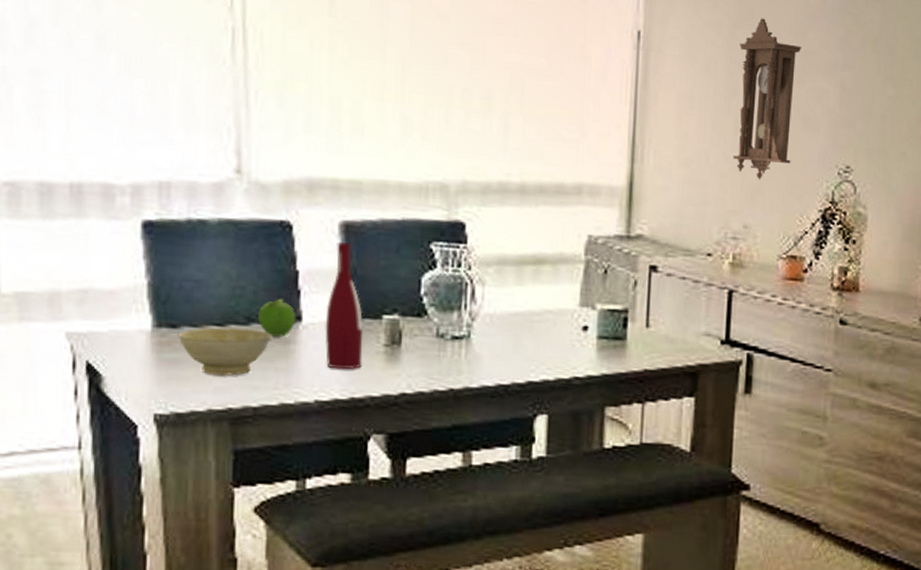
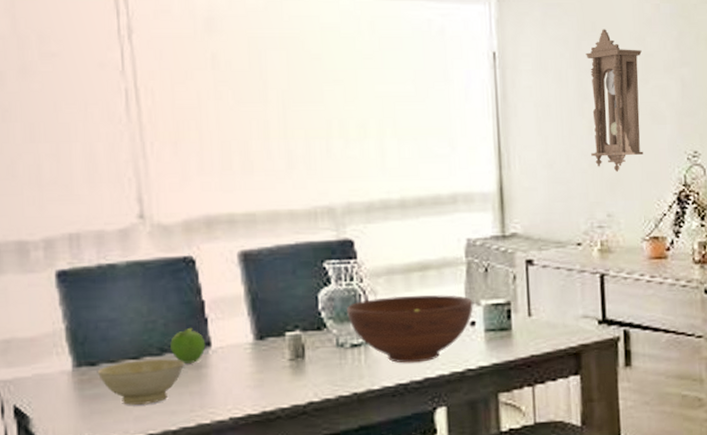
wine bottle: present [324,241,364,370] -> none [232,269,271,387]
fruit bowl: none [450,289,588,364] -> present [346,295,473,363]

